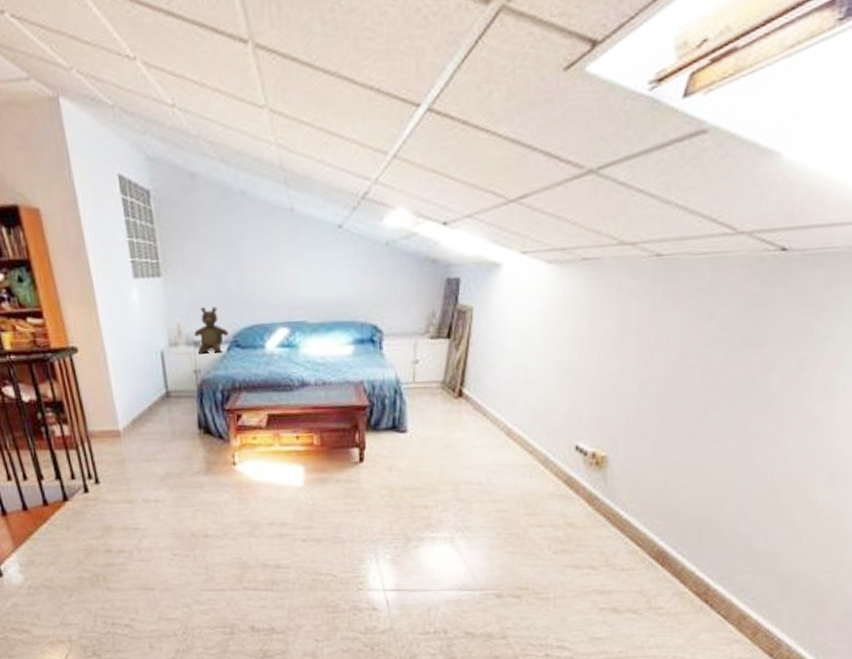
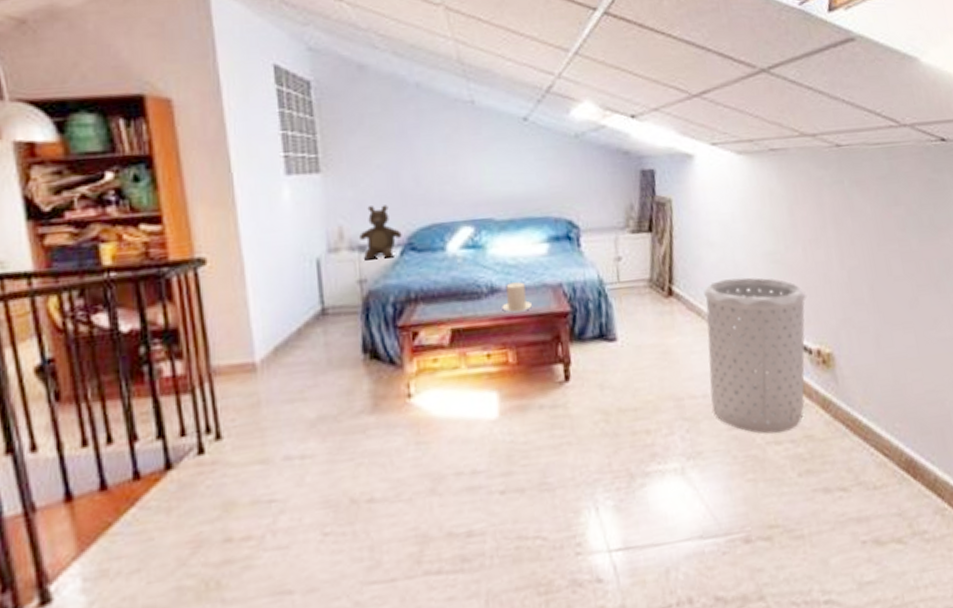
candle: none [310,378,337,404] -> present [502,282,533,313]
laundry basket: none [484,384,593,518] -> present [704,277,808,434]

